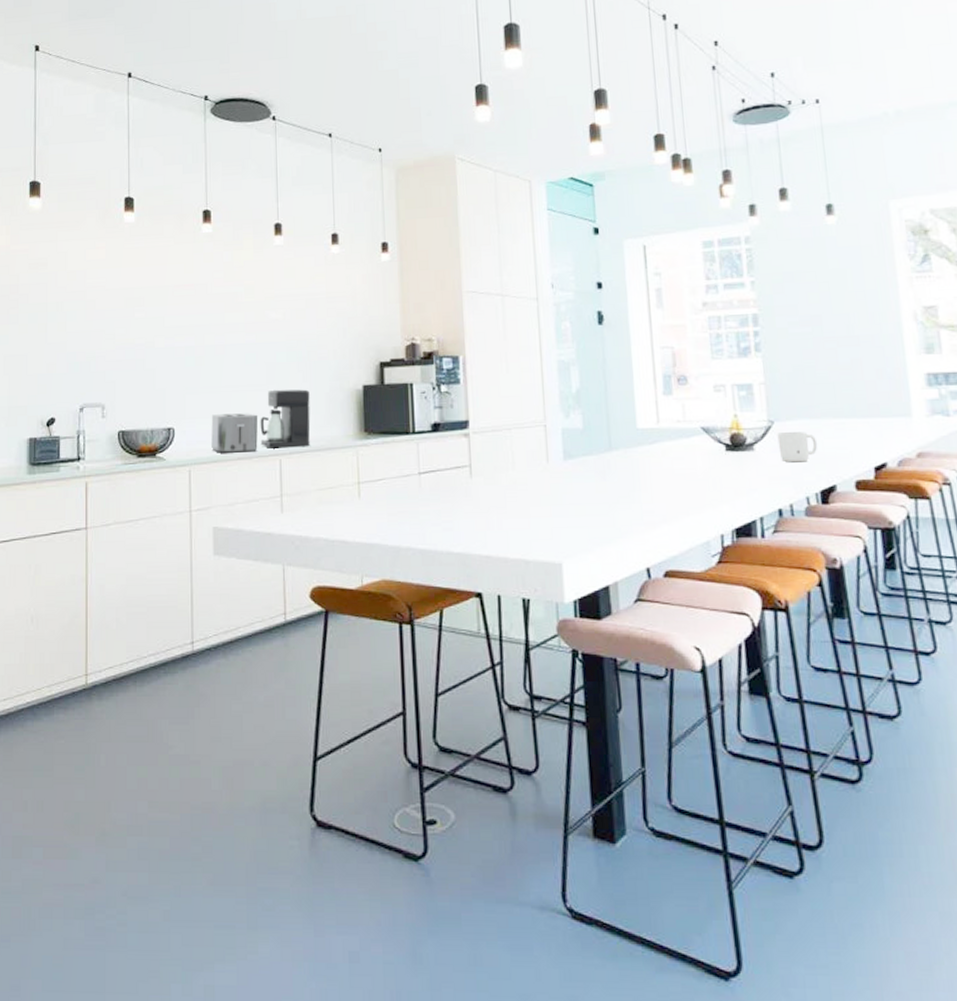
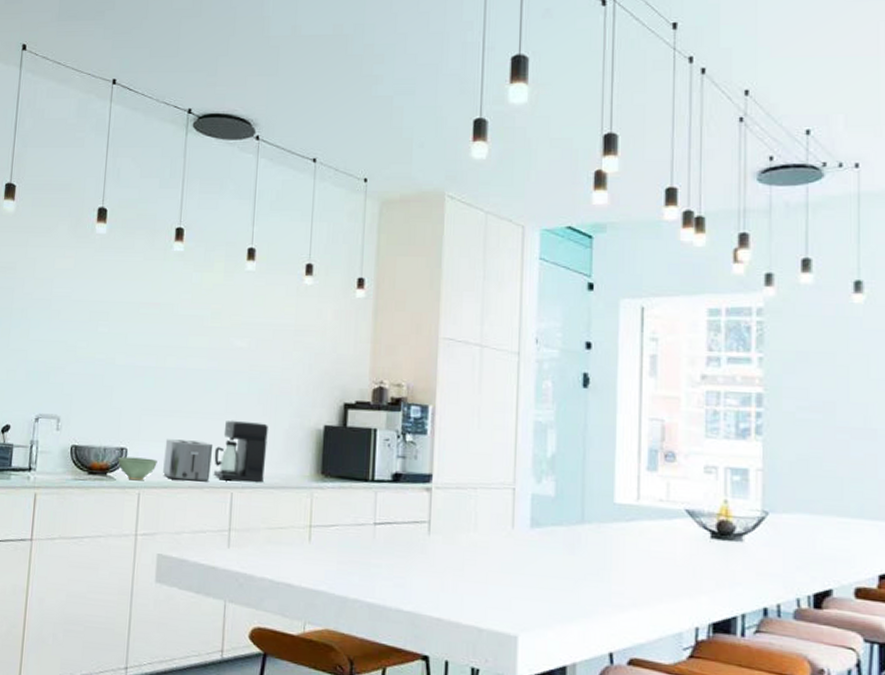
bowl: none [166,435,205,459] -> present [118,456,157,481]
mug: present [777,432,818,463] -> none [771,525,816,561]

